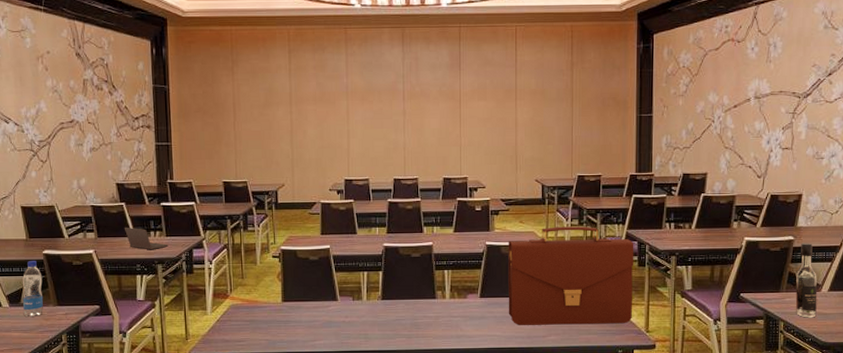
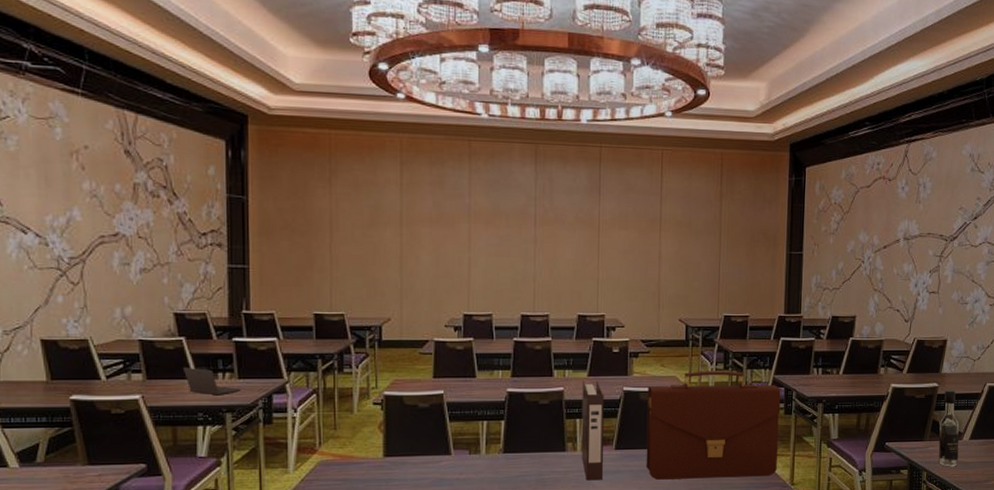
bottle: present [22,260,44,318] -> none [38,407,69,481]
binder: none [449,235,469,325] -> present [581,379,604,481]

